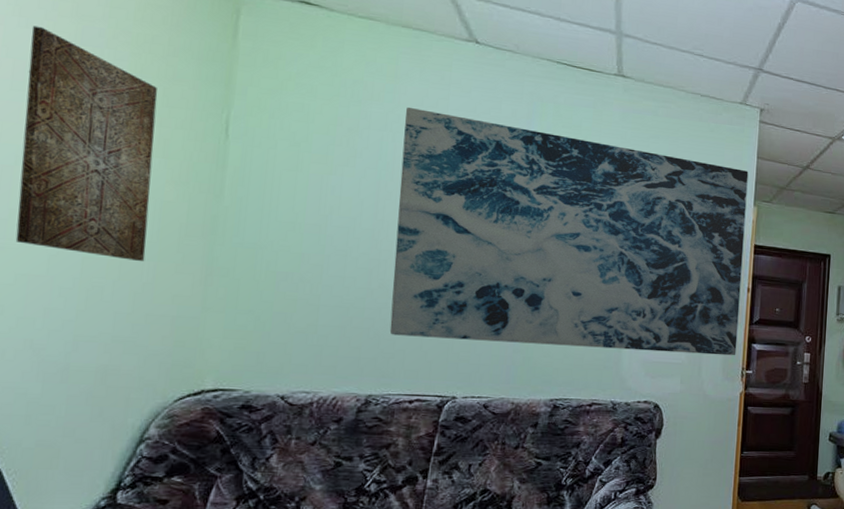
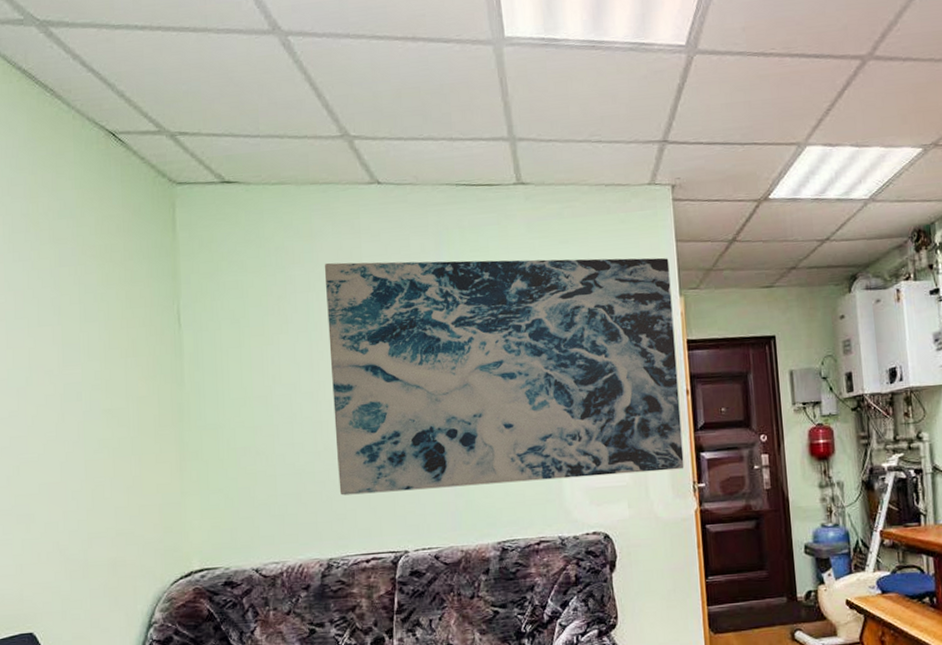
wall art: present [15,26,158,261] -> none [23,257,132,457]

